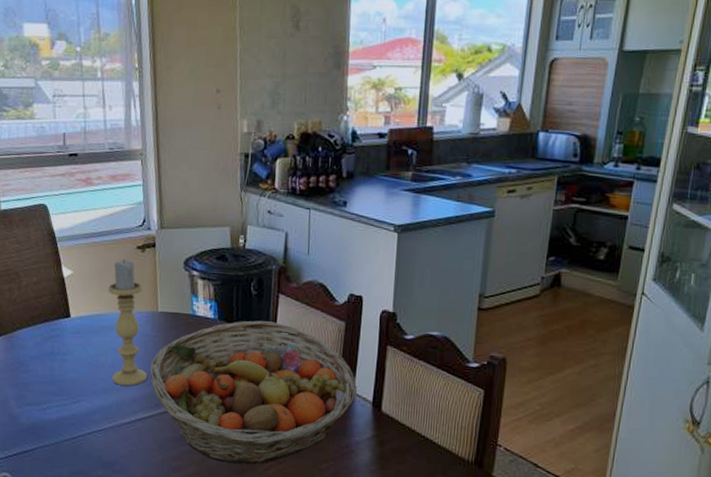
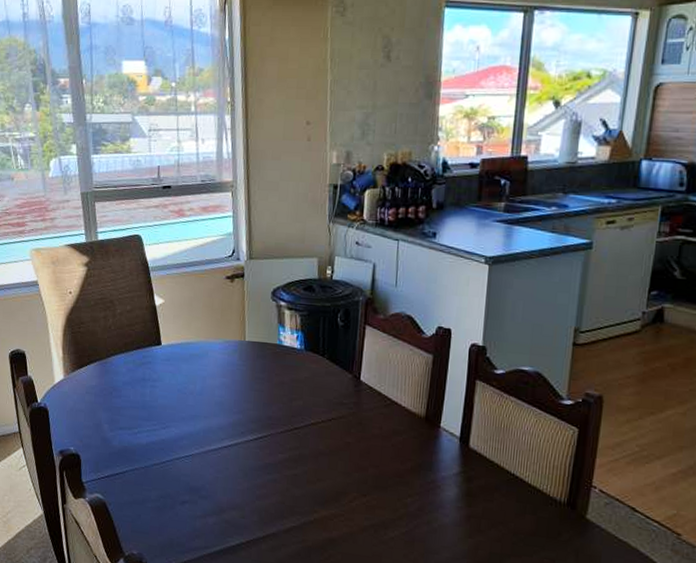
candle holder: present [108,258,147,386] -> none [198,288,234,414]
fruit basket: present [150,321,357,465] -> none [236,352,444,496]

